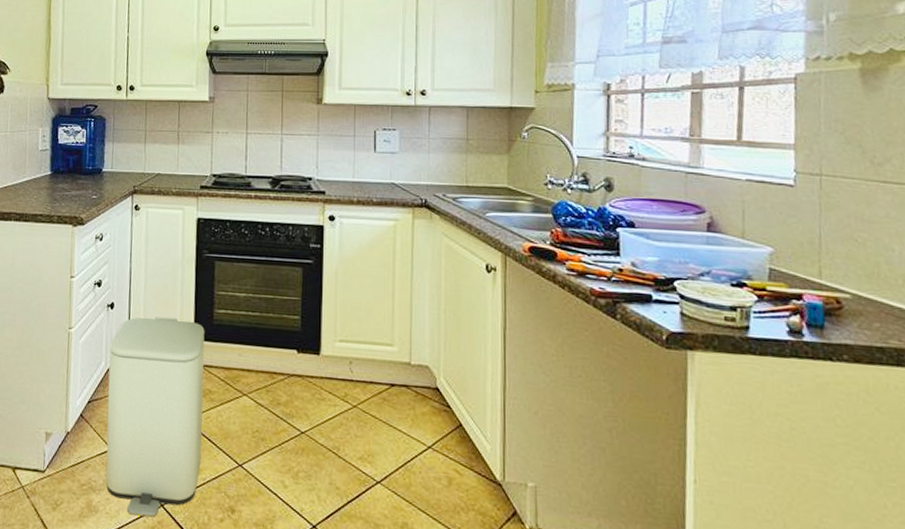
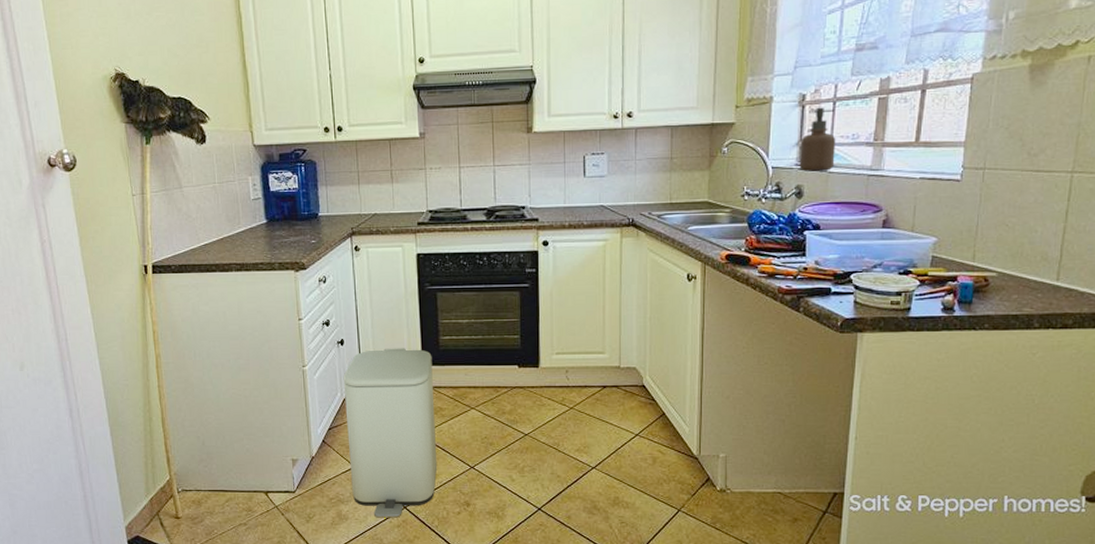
soap dispenser: none [607,97,648,165] -> present [799,107,836,171]

